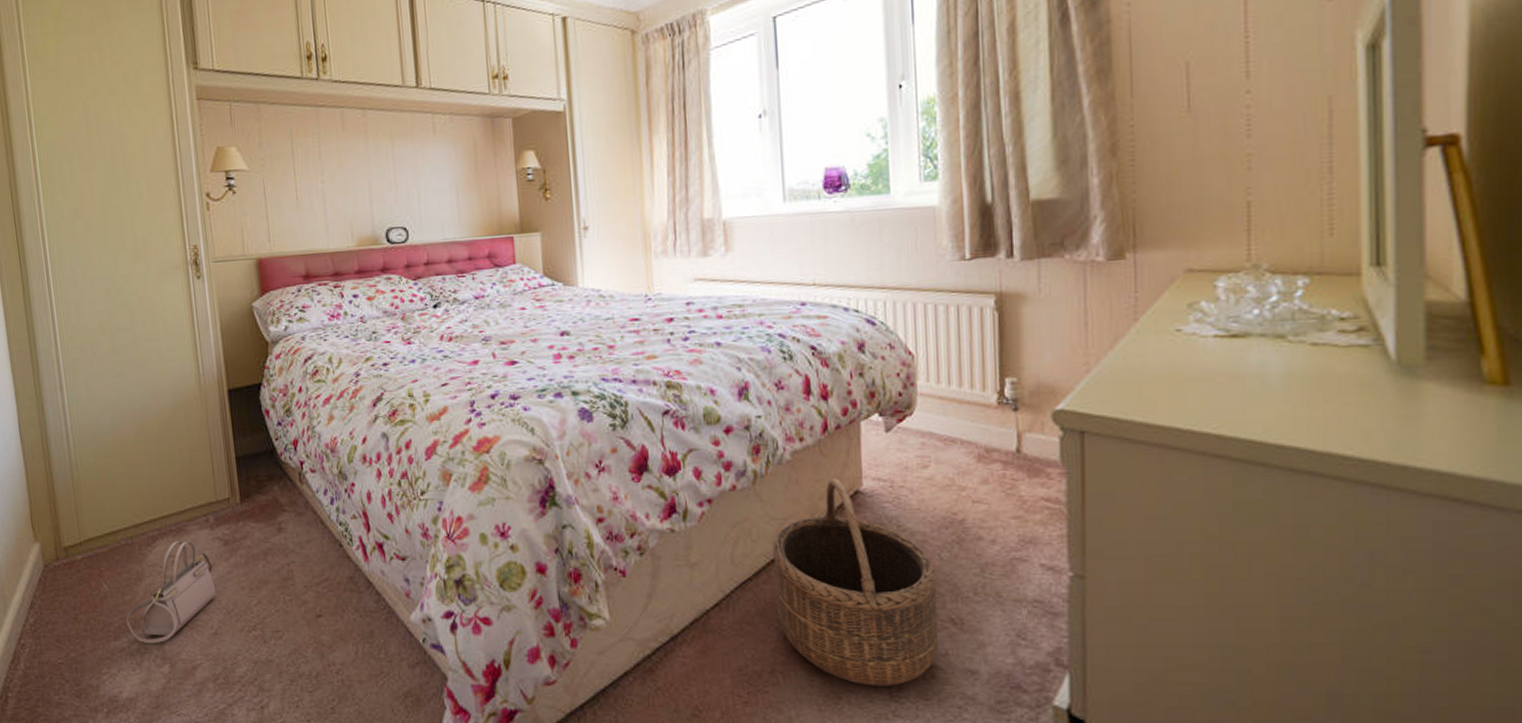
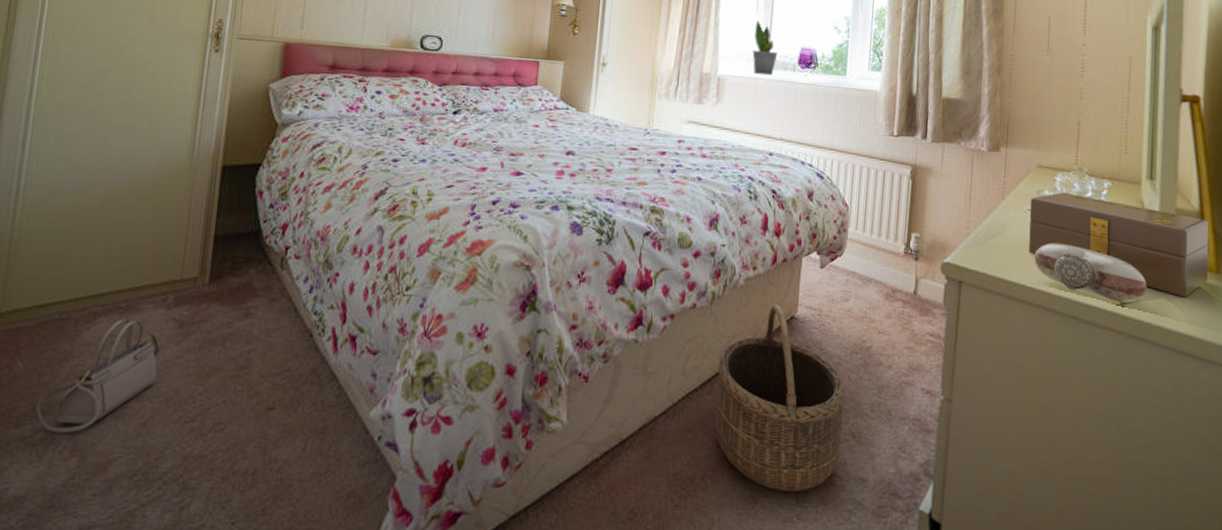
potted plant: none [761,144,796,211] -> present [752,21,778,76]
jewelry box: none [1178,300,1489,424] -> present [1028,192,1209,298]
perfume bottle: none [1191,368,1381,439] -> present [1034,242,1148,303]

